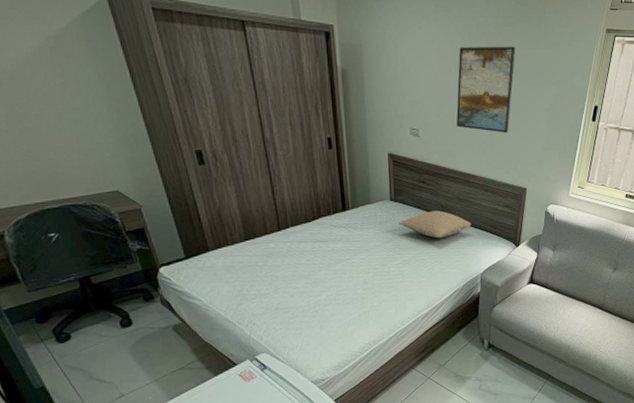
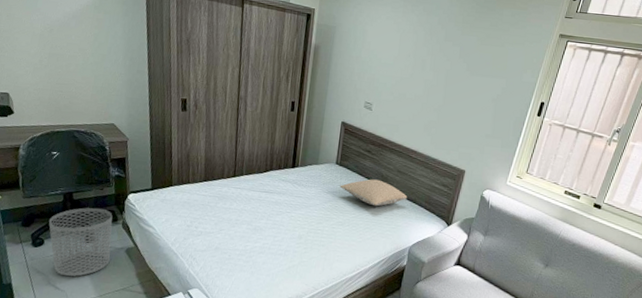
waste bin: none [69,288,157,368] -> present [48,207,113,277]
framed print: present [456,46,516,133] -> none [406,37,472,117]

